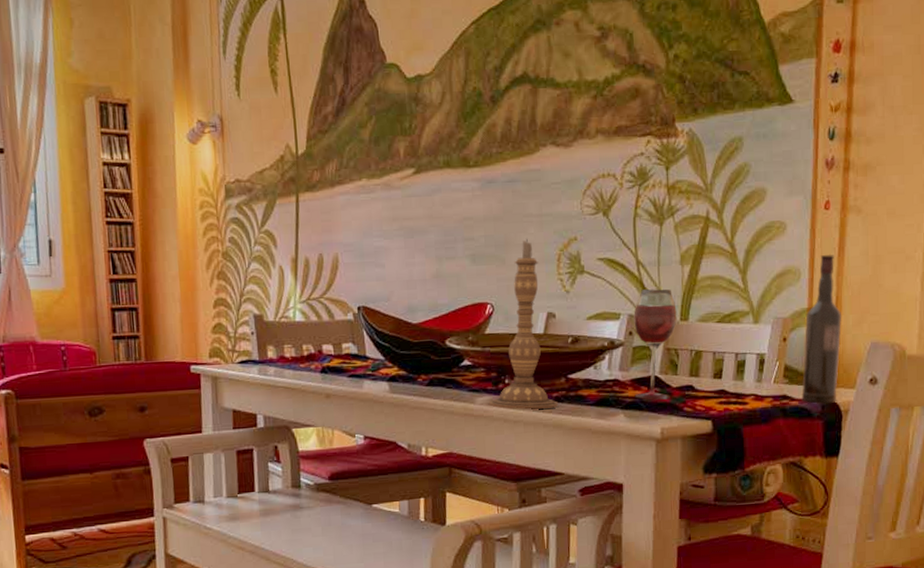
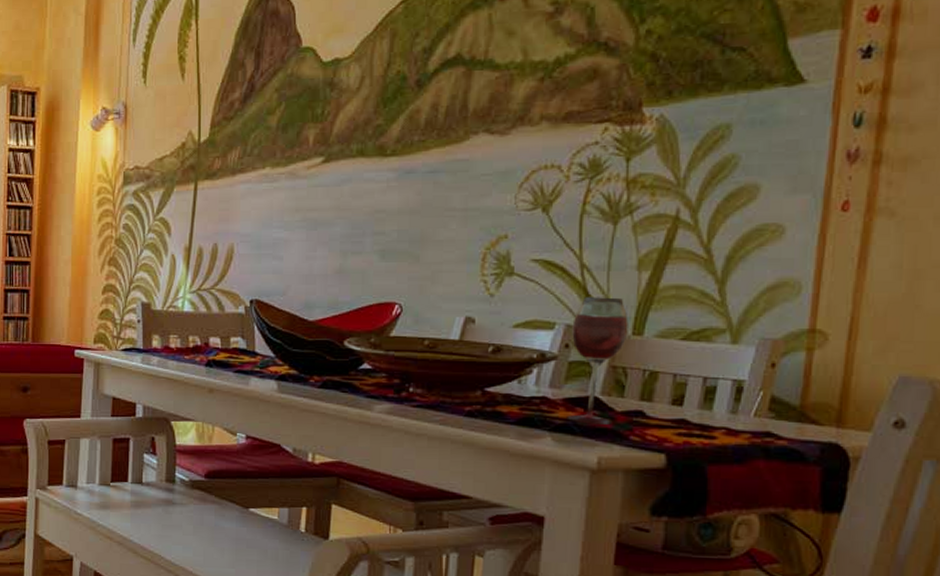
candlestick: present [489,238,559,410] -> none [389,234,472,423]
wine bottle: present [801,254,841,404] -> none [792,265,857,448]

